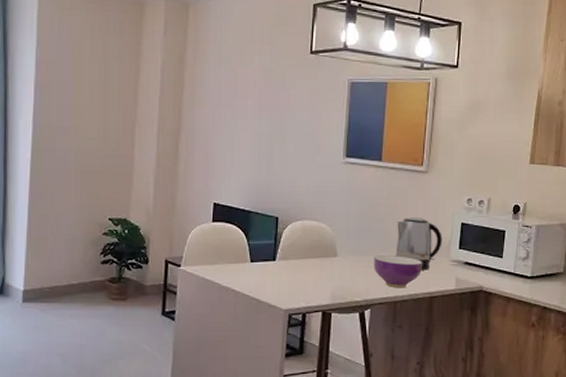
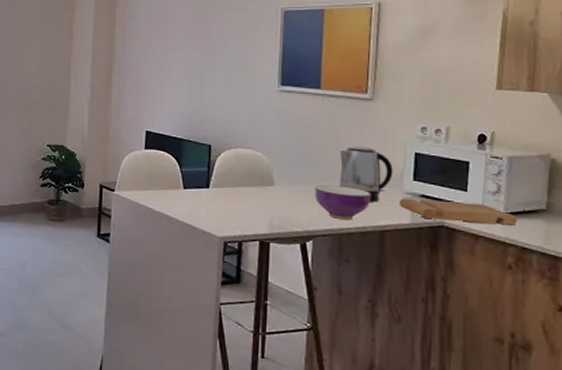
cutting board: none [446,265,541,288] -> present [398,197,517,226]

